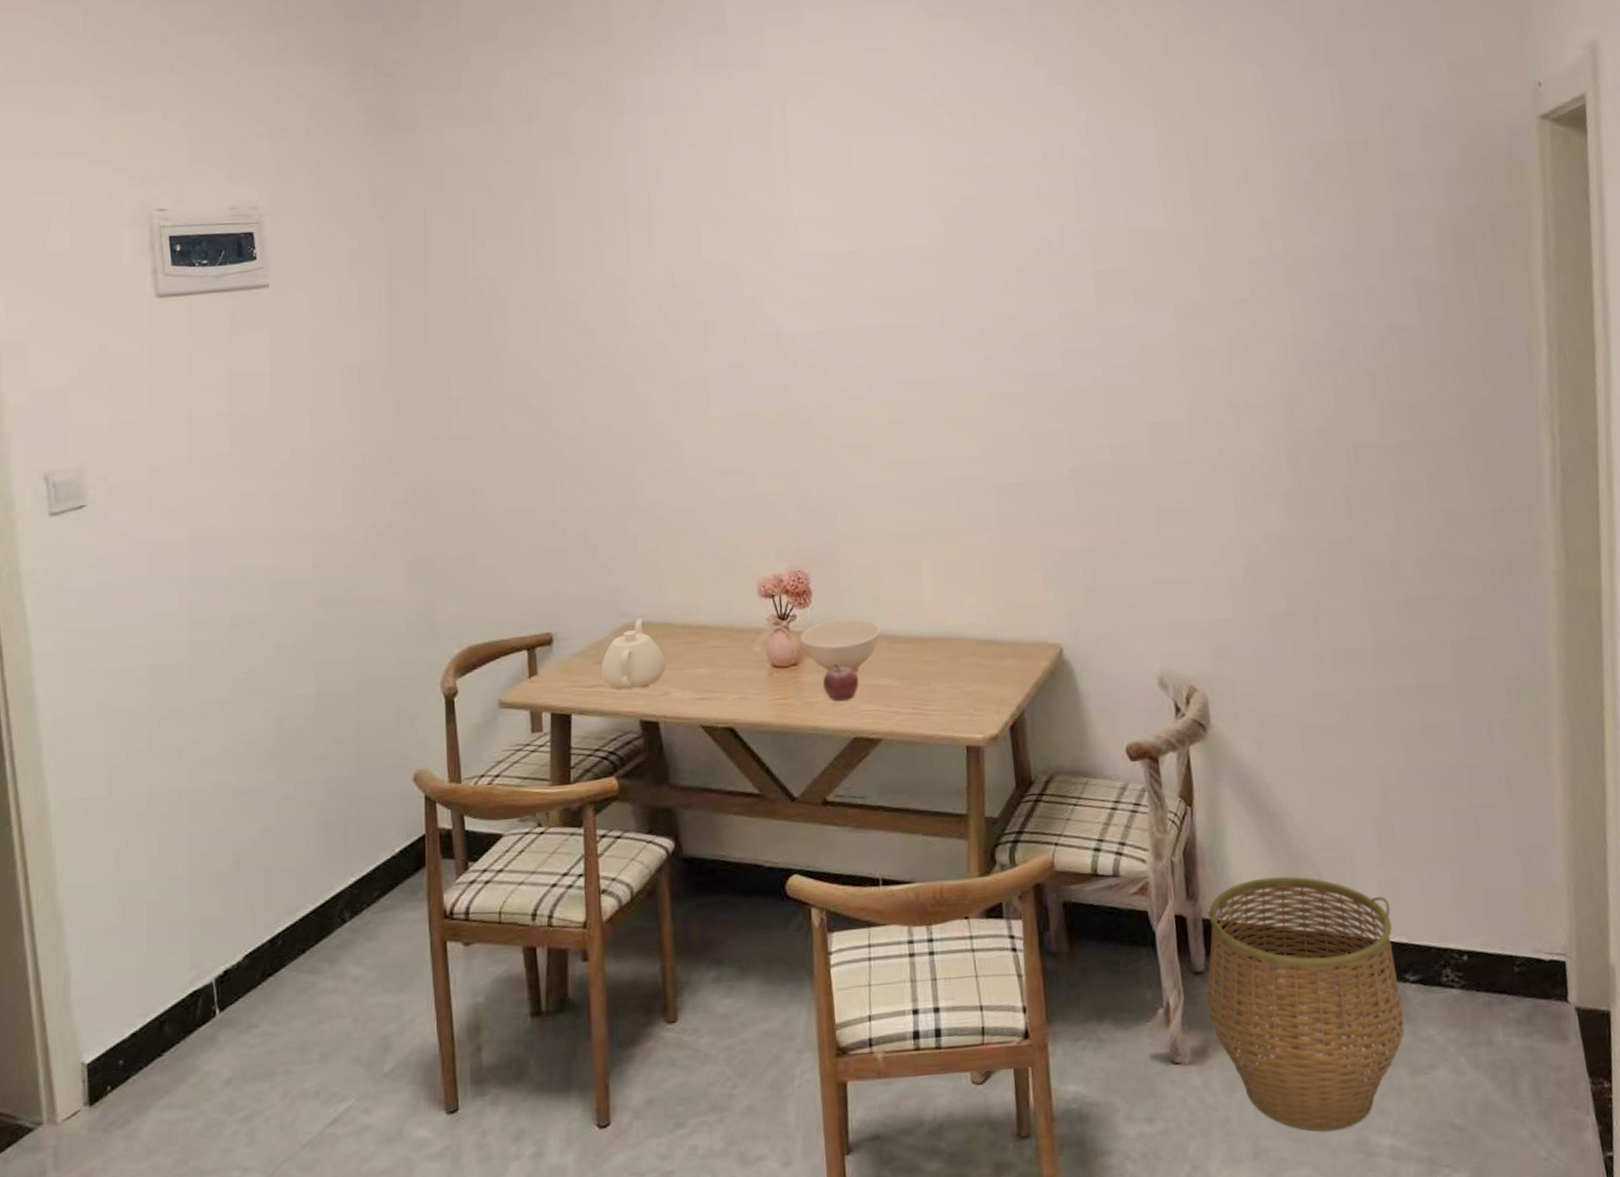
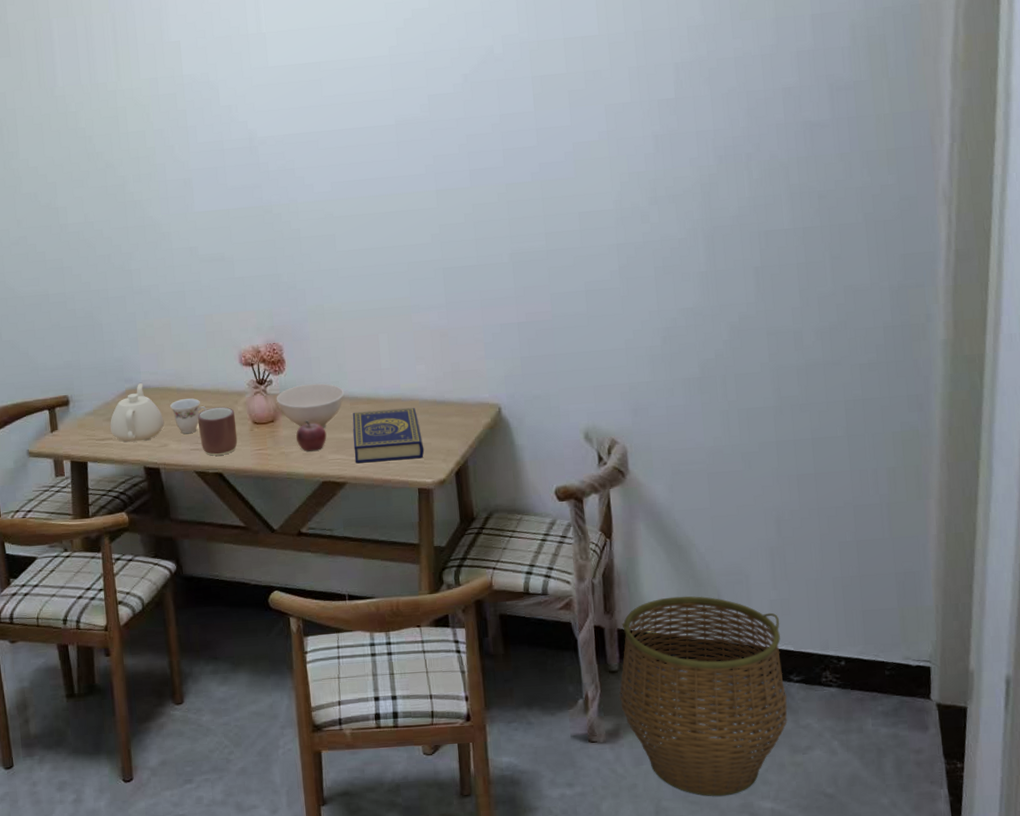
teacup: none [673,636,718,679] -> present [169,398,207,434]
mug: none [706,646,754,707] -> present [197,406,238,456]
book: none [889,647,974,716] -> present [352,407,425,464]

